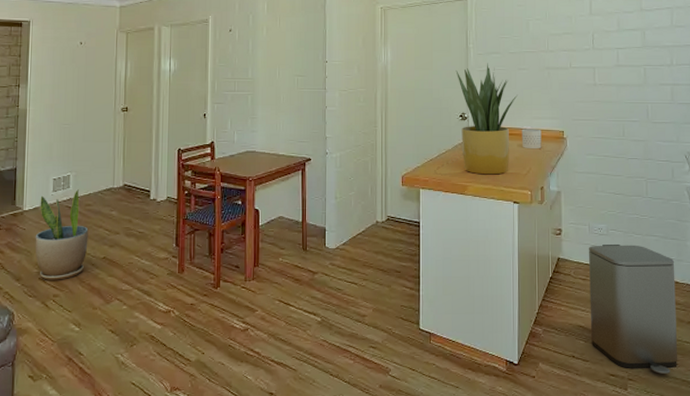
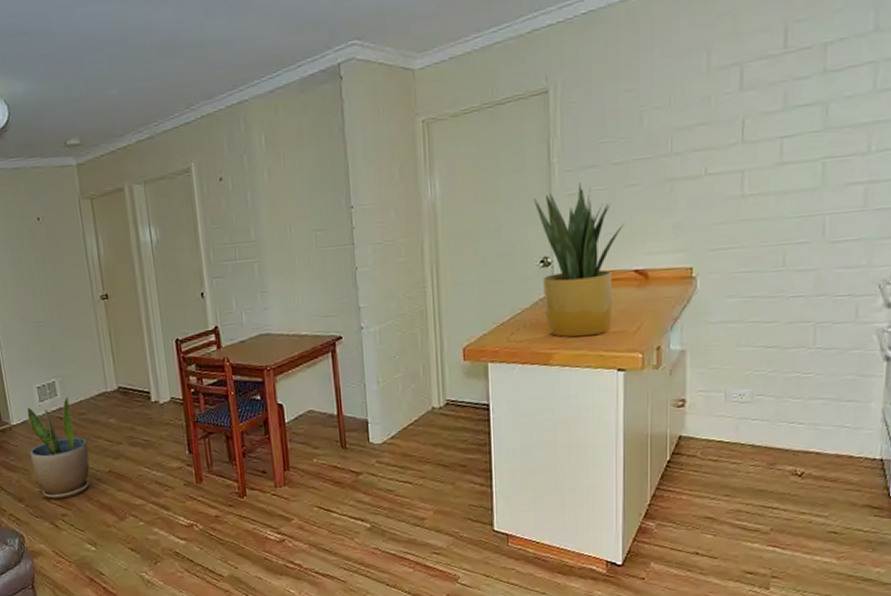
mug: present [521,129,542,149] -> none [629,268,659,298]
pedal bin: present [588,245,678,374] -> none [721,412,850,569]

